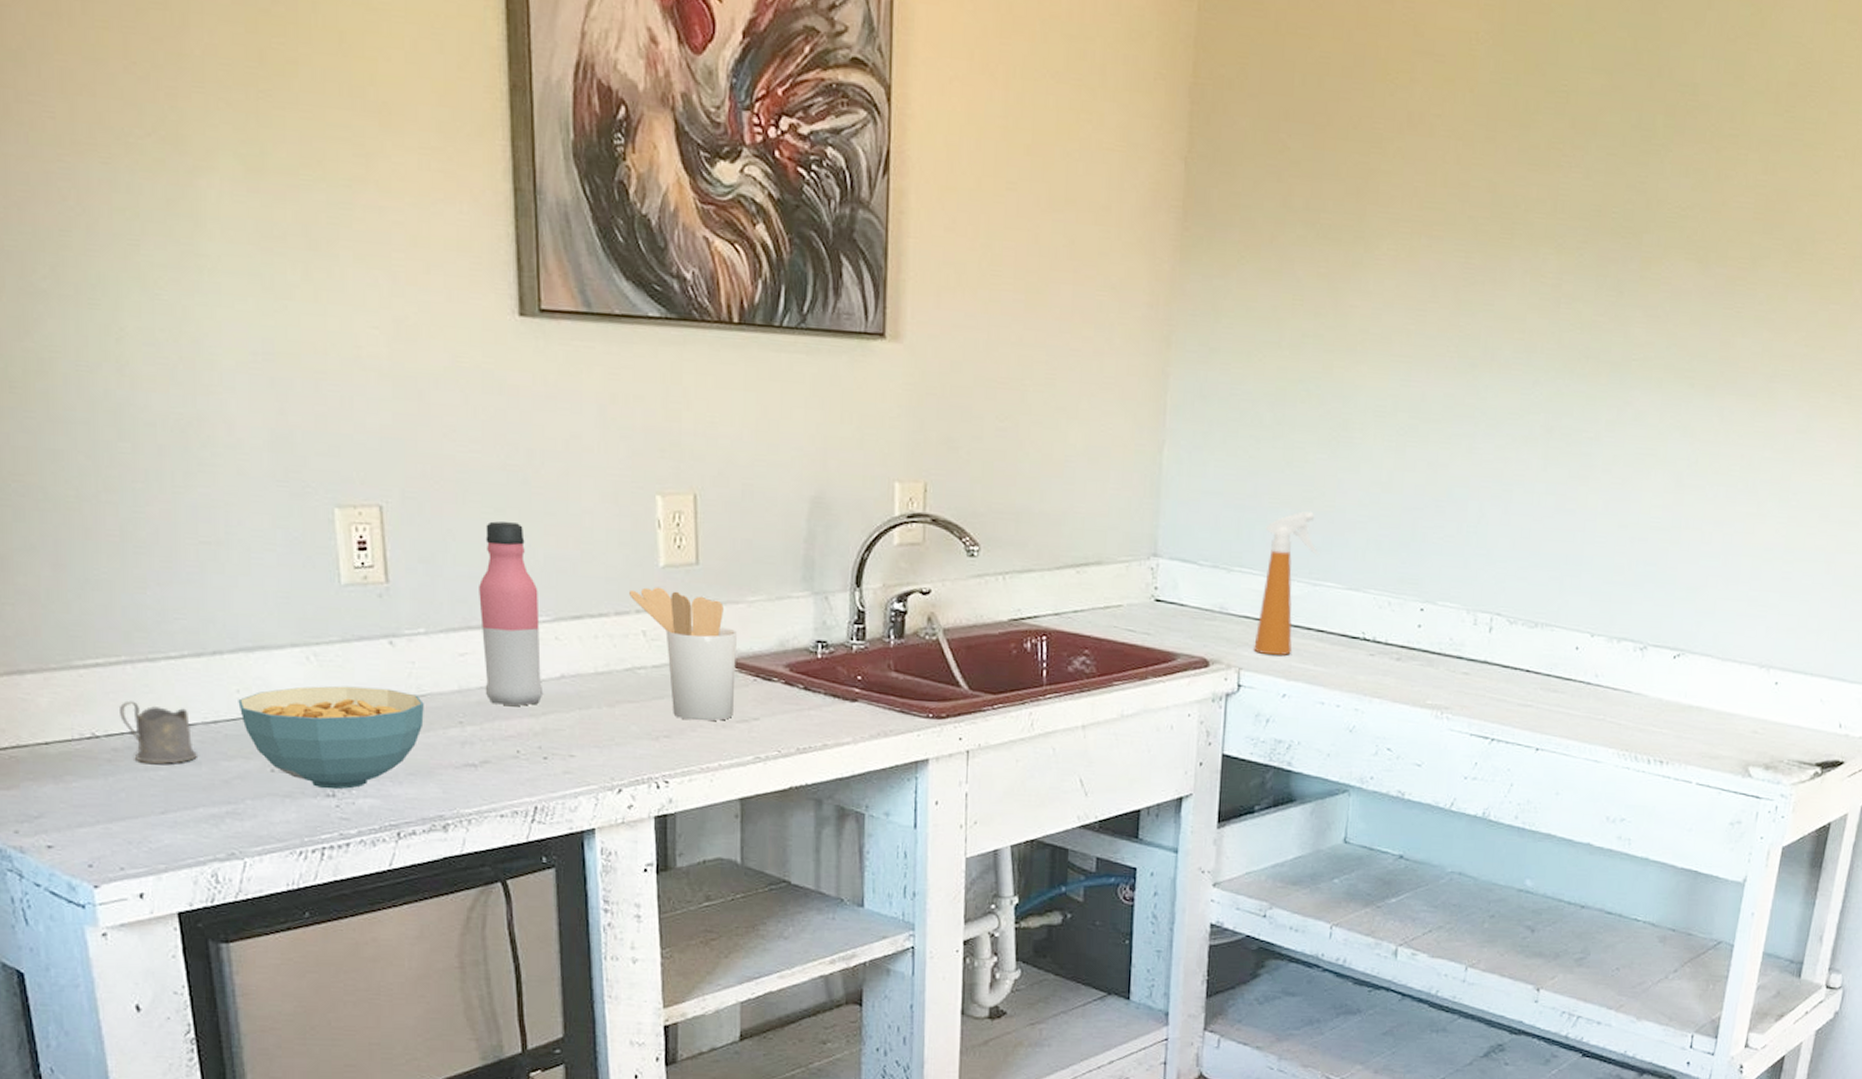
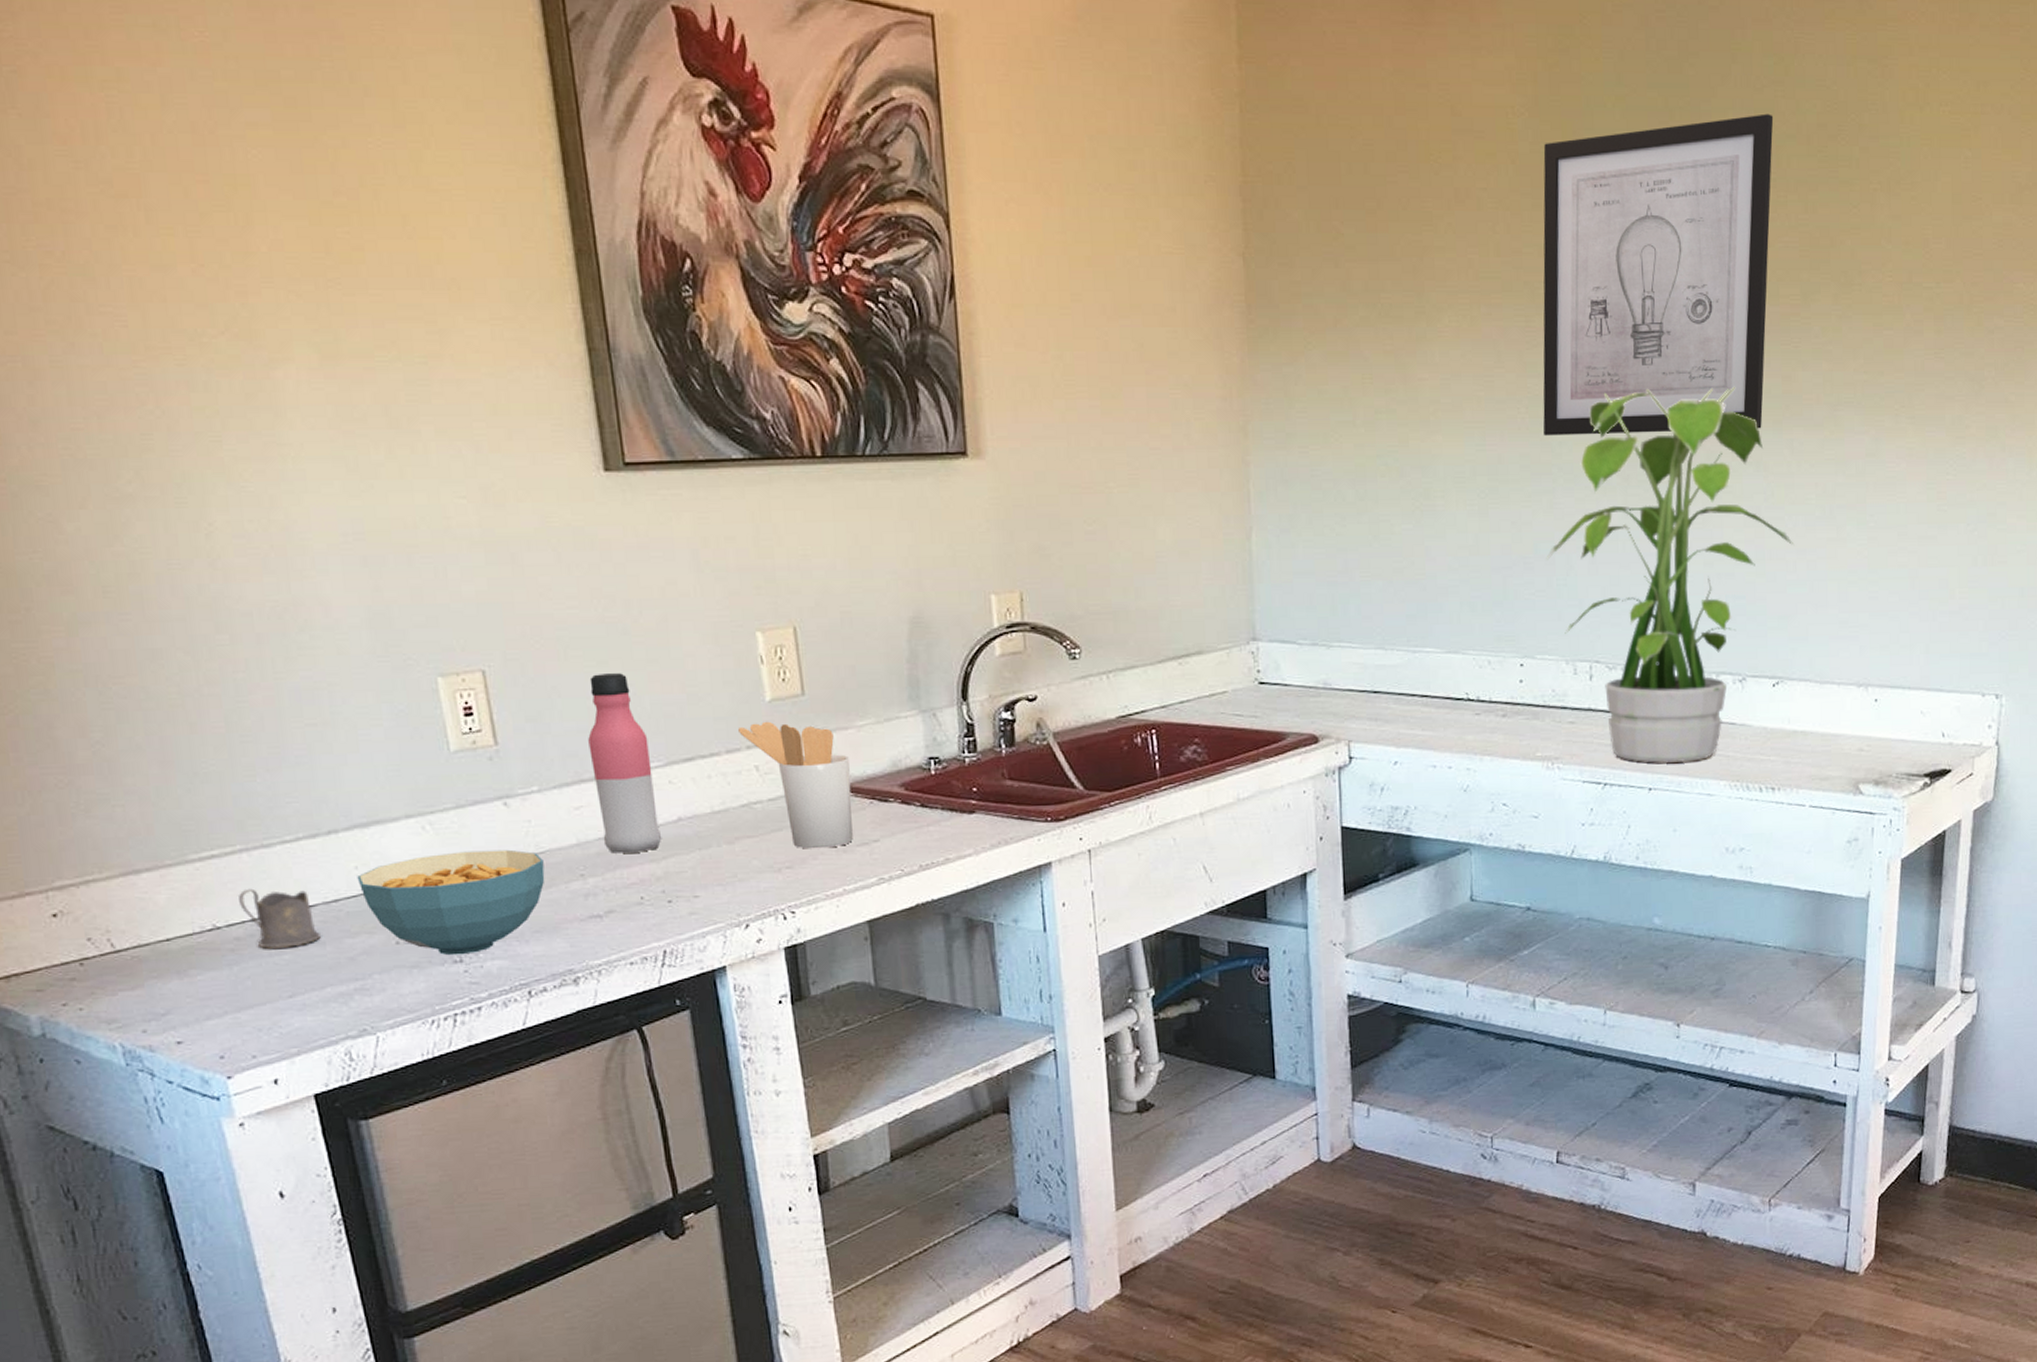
spray bottle: present [1254,511,1320,656] -> none [1360,580,1416,725]
potted plant: none [1458,339,1713,726] -> present [1546,387,1795,763]
wall art: none [1471,66,1744,393] -> present [1543,113,1774,436]

